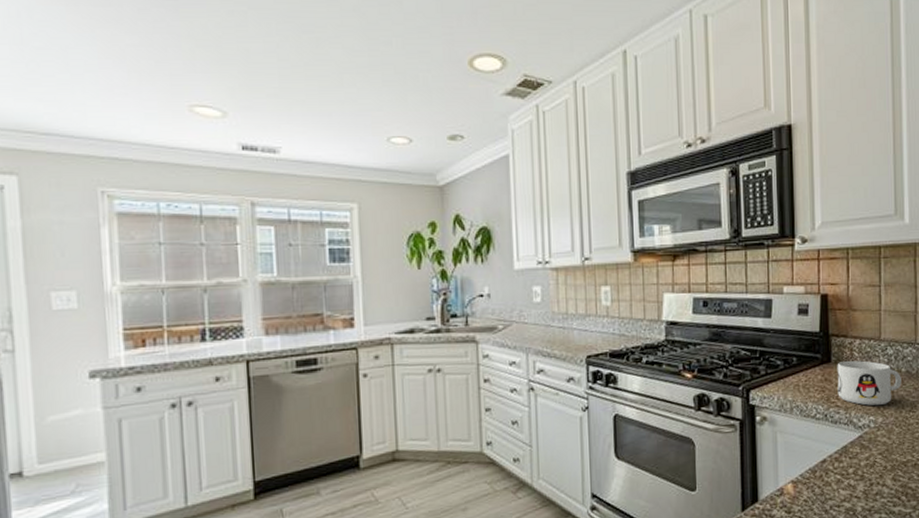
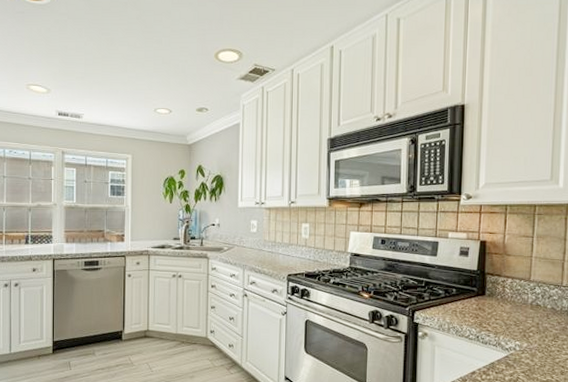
mug: present [837,360,902,406] -> none [489,296,547,333]

